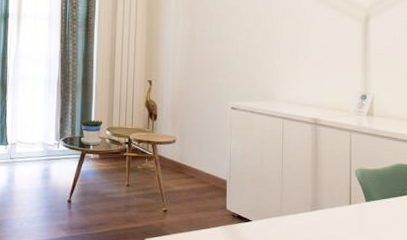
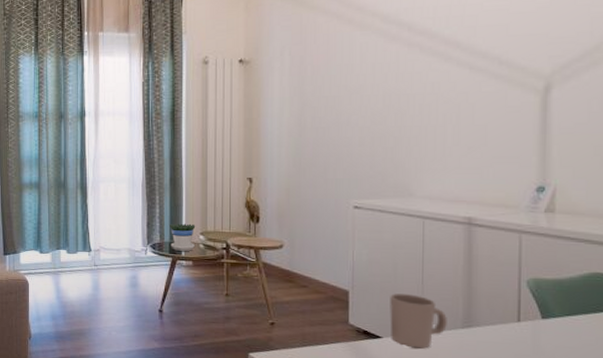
mug: none [258,182,300,229] -> present [390,293,447,349]

